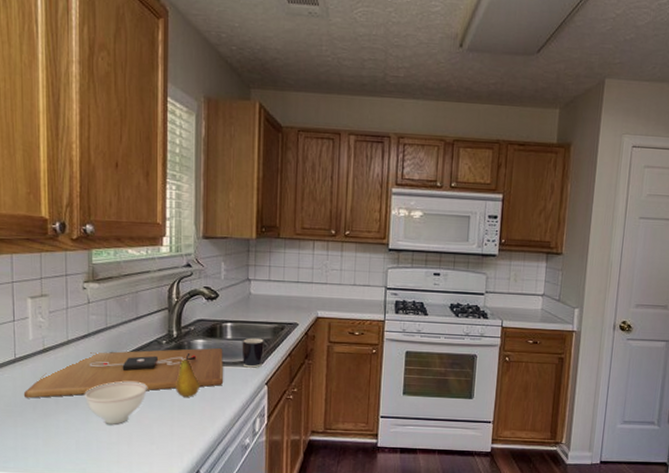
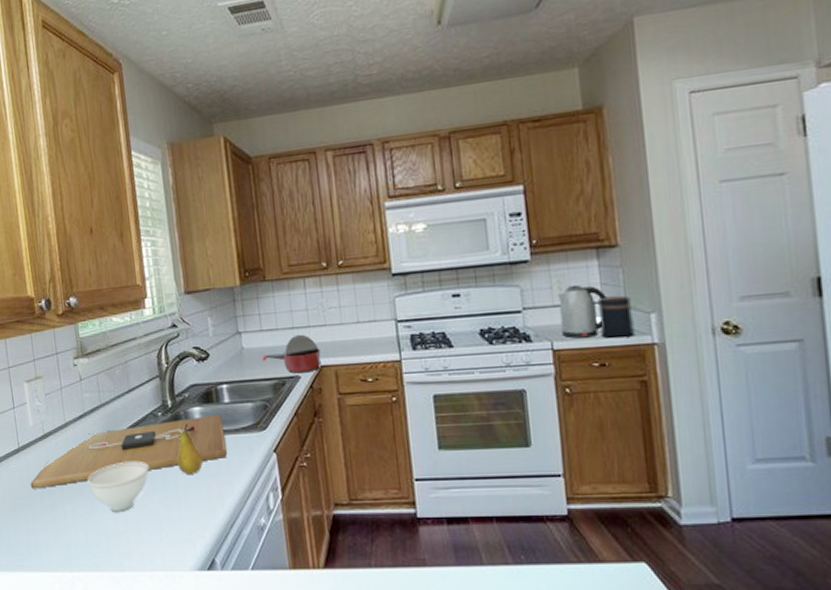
mug: present [242,337,265,368] -> none [241,398,267,434]
saucepan: none [266,288,319,322] -> present [262,334,321,374]
kettle: none [511,280,547,321] -> present [558,285,607,339]
cylinder: none [538,291,564,325] -> present [598,295,634,339]

